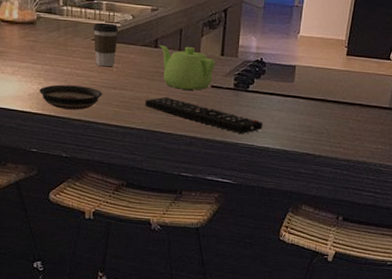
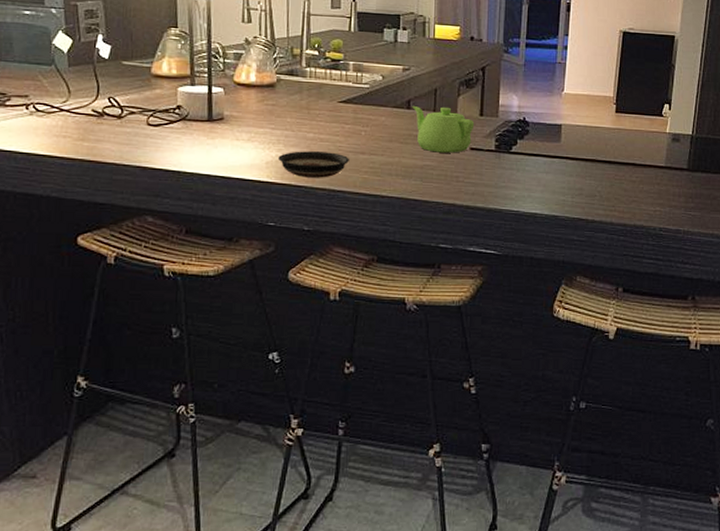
coffee cup: present [92,22,119,67] -> none [338,84,368,131]
remote control: present [144,96,263,134] -> none [397,161,529,199]

